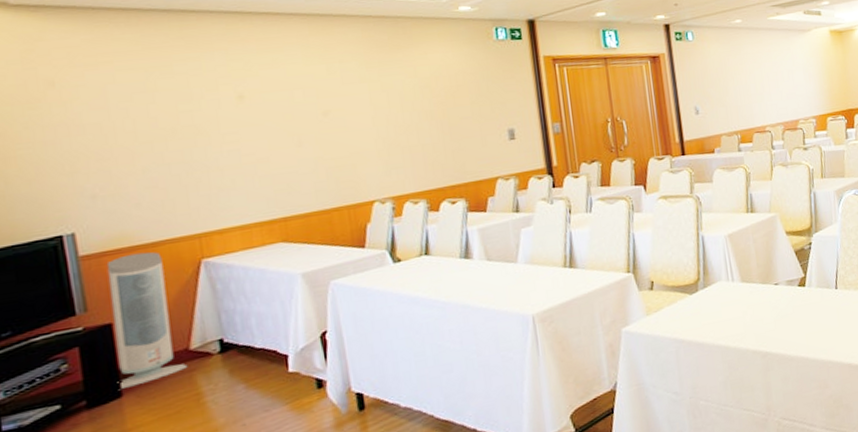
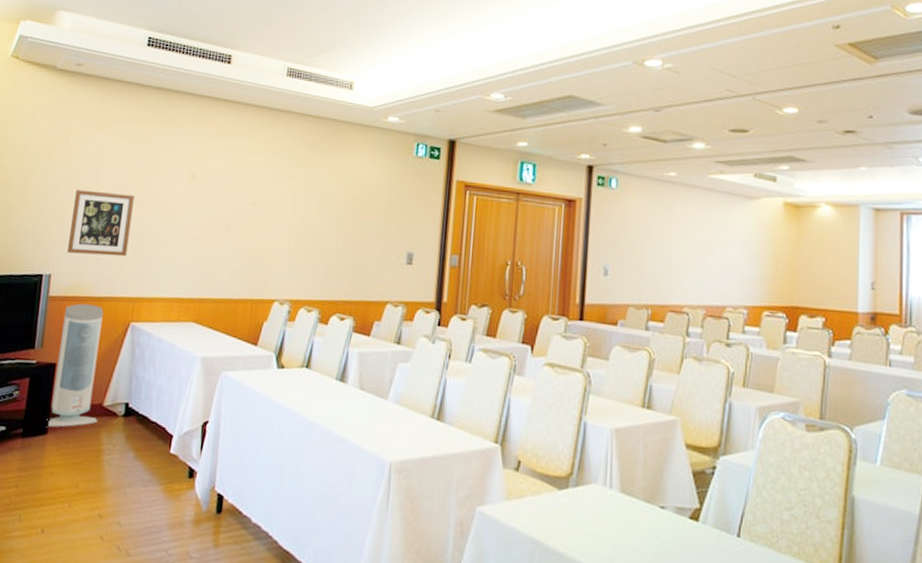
wall art: none [83,129,176,206] -> present [67,190,135,257]

